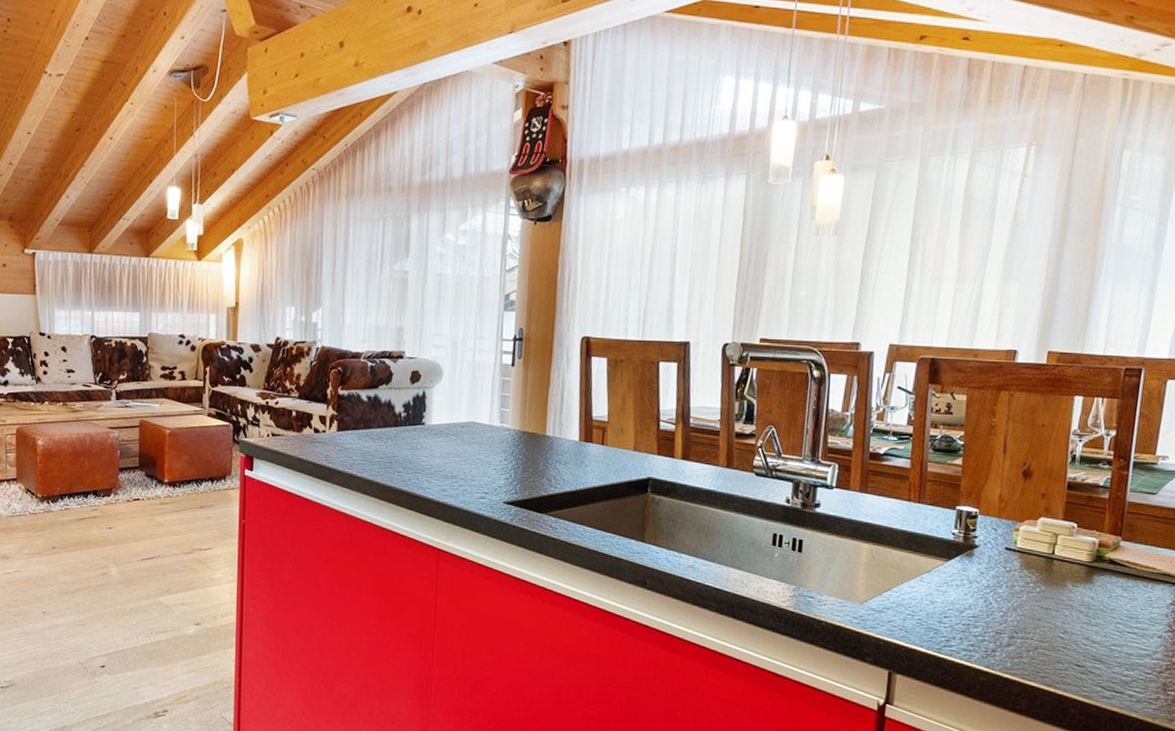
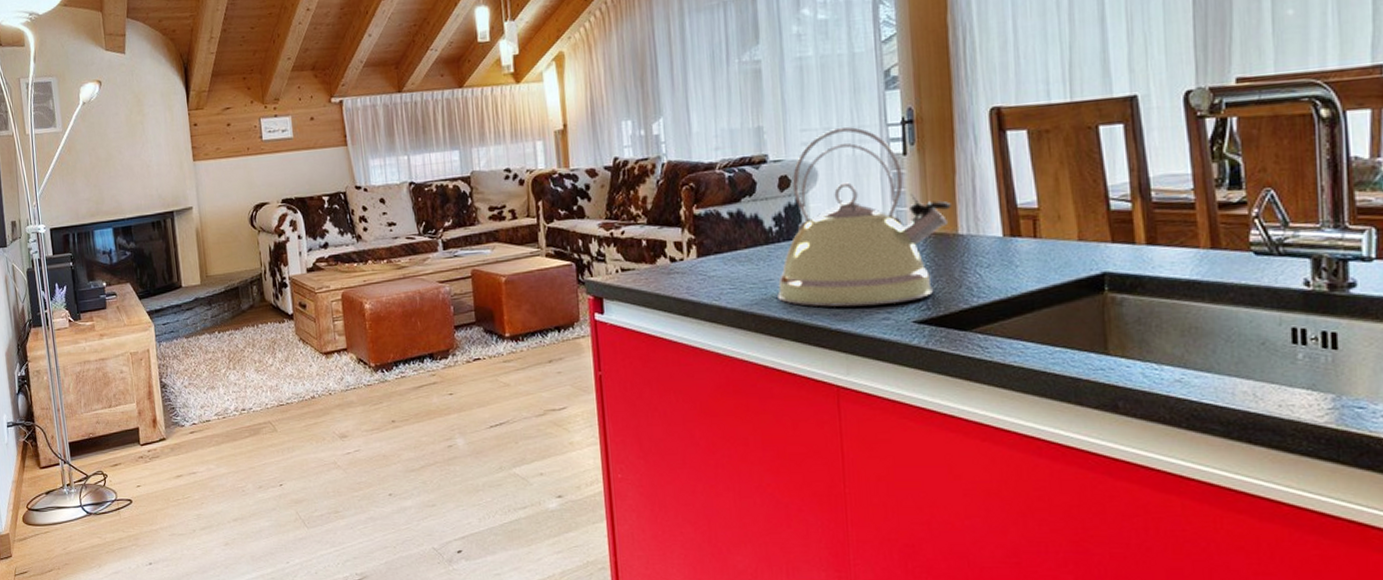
kettle: none [399,337,544,487] -> present [777,127,951,307]

